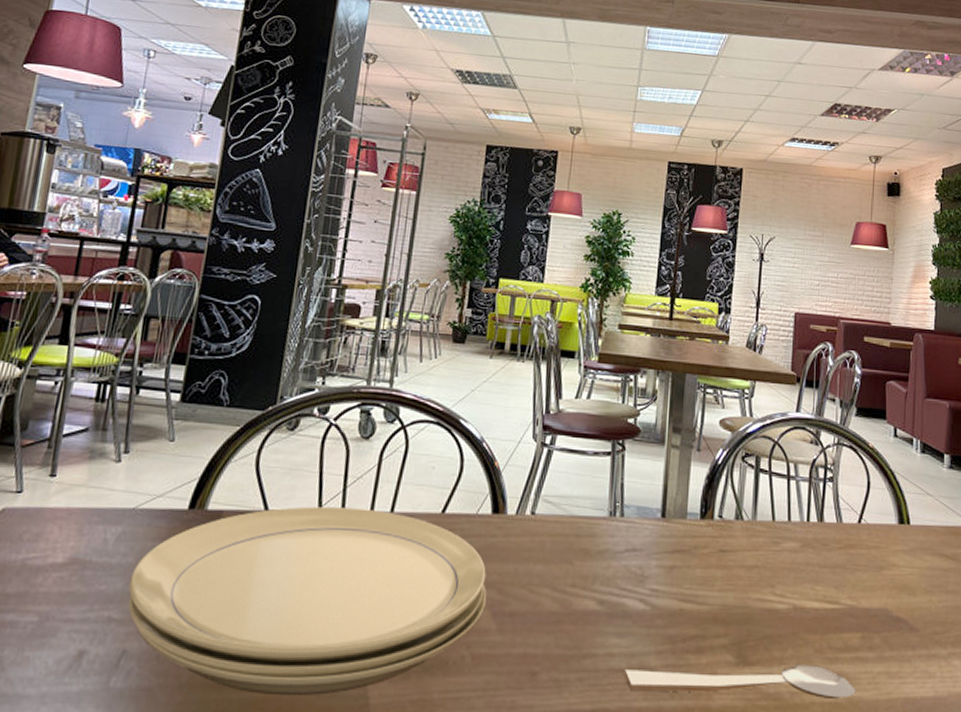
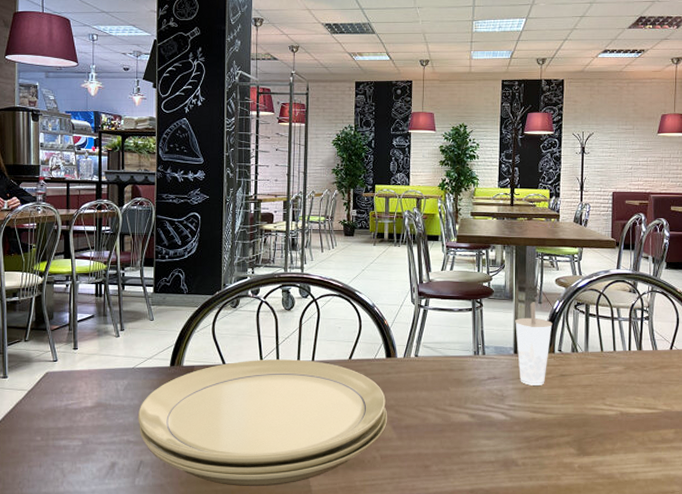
spoon: present [625,664,856,698] -> none [494,453,672,476]
cup: none [665,448,713,563] -> present [515,302,552,385]

